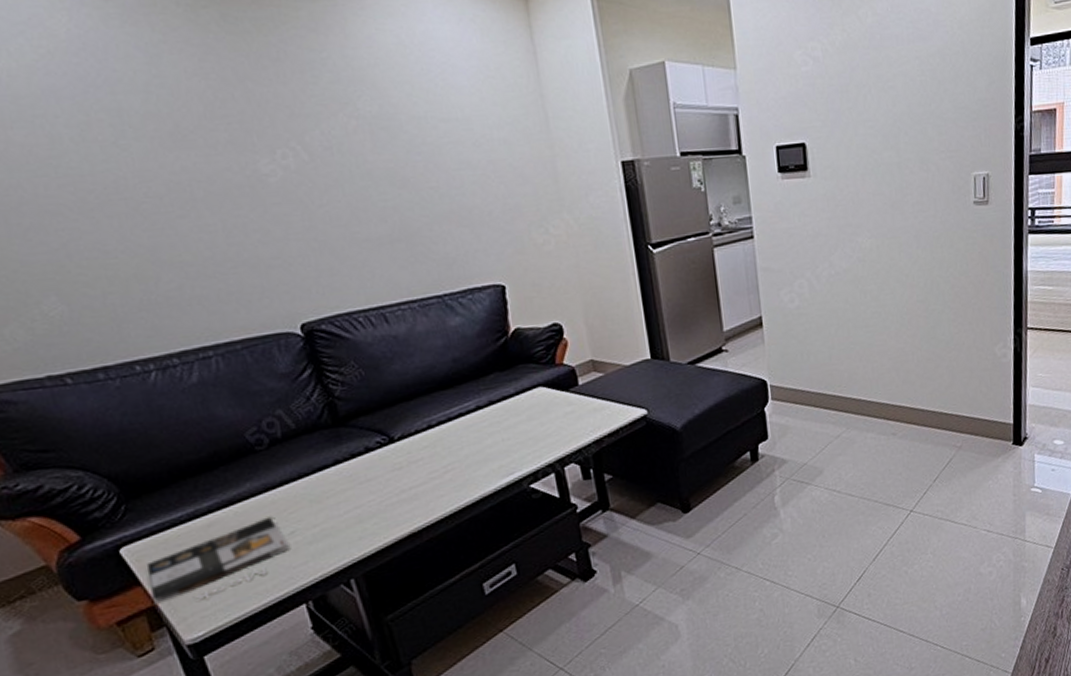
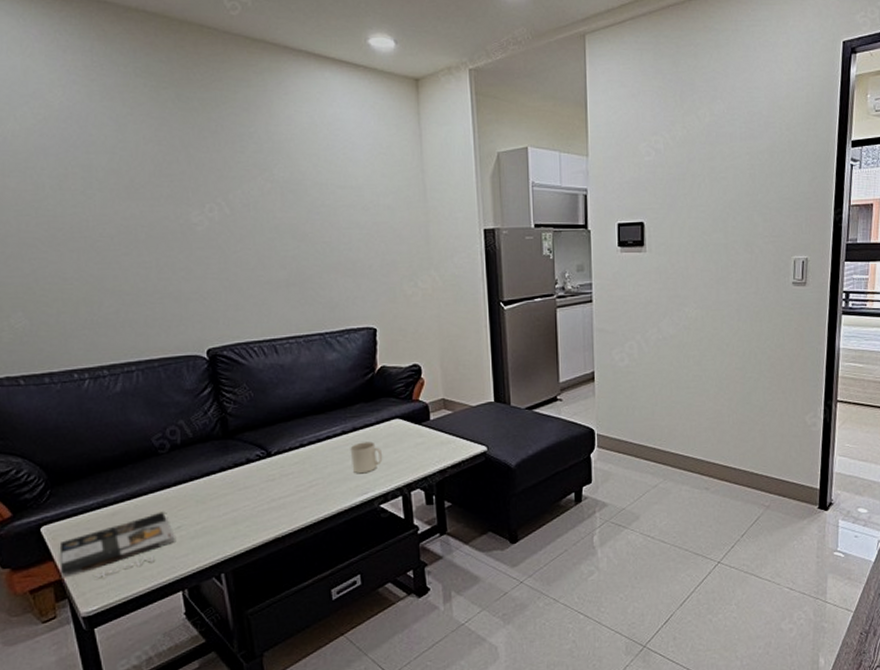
mug: none [488,415,528,453] -> present [350,441,383,474]

